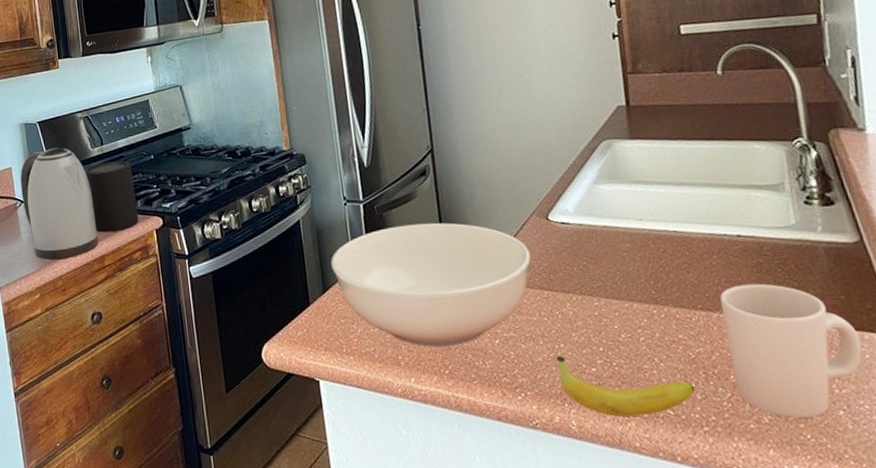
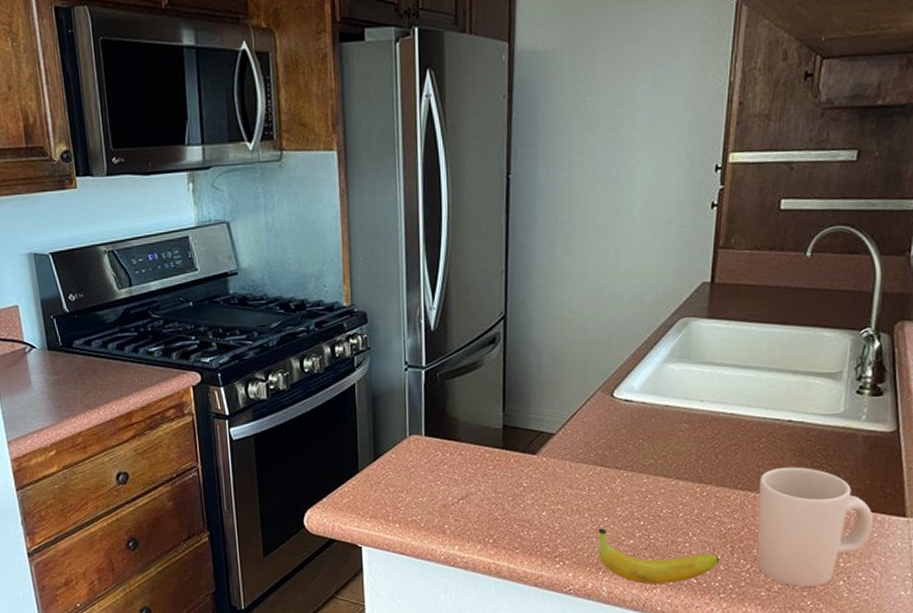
kettle: present [20,147,99,260] -> none [29,285,126,414]
pen holder: present [84,160,139,233] -> none [108,306,174,386]
bowl: present [331,222,531,347] -> none [385,393,590,517]

